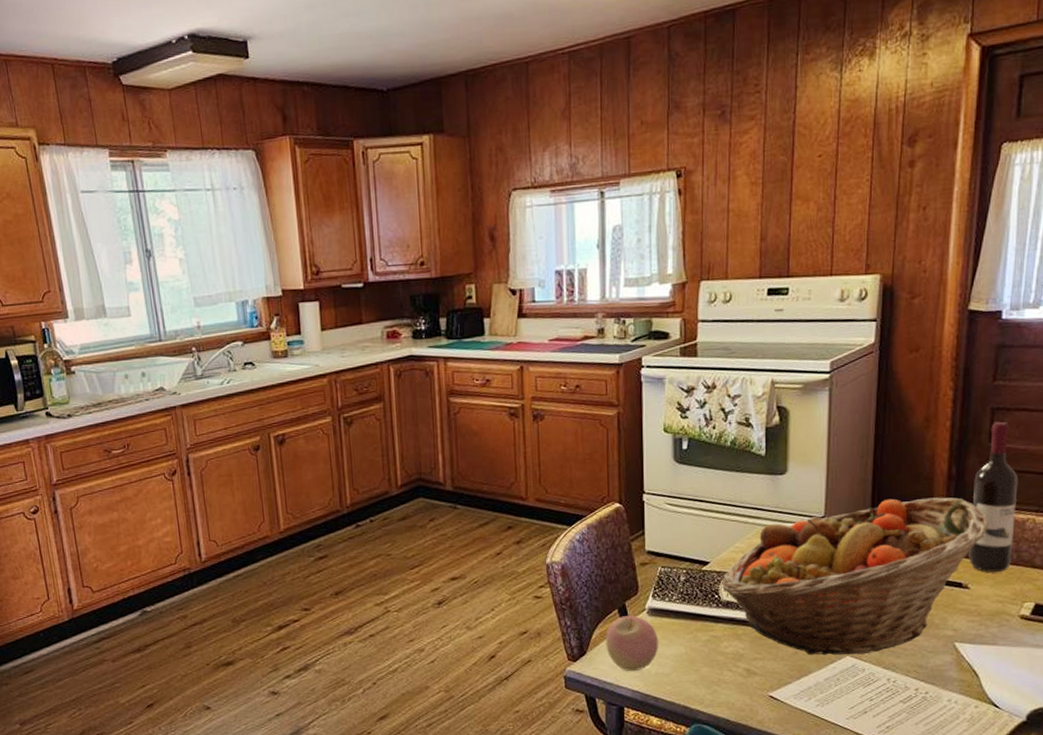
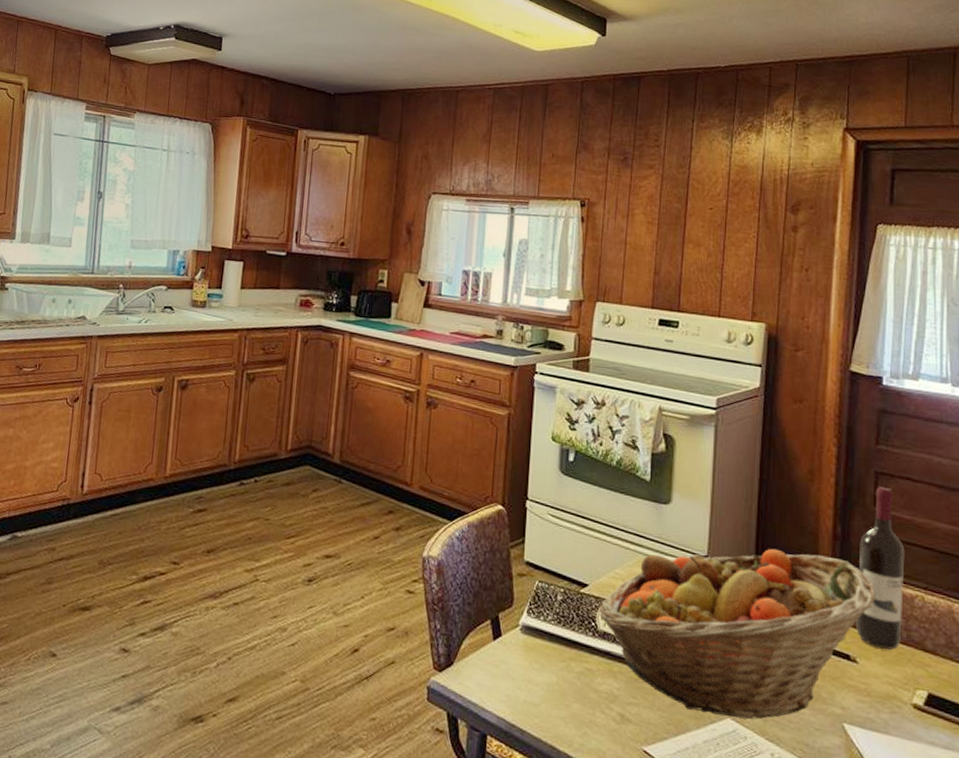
apple: present [606,615,659,672] -> none [474,629,530,695]

